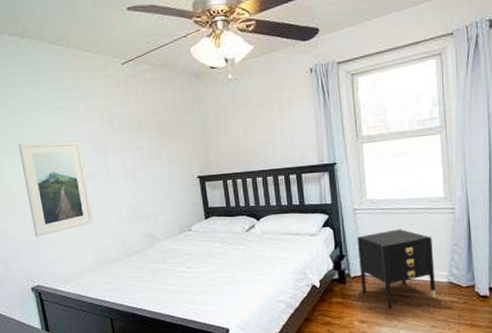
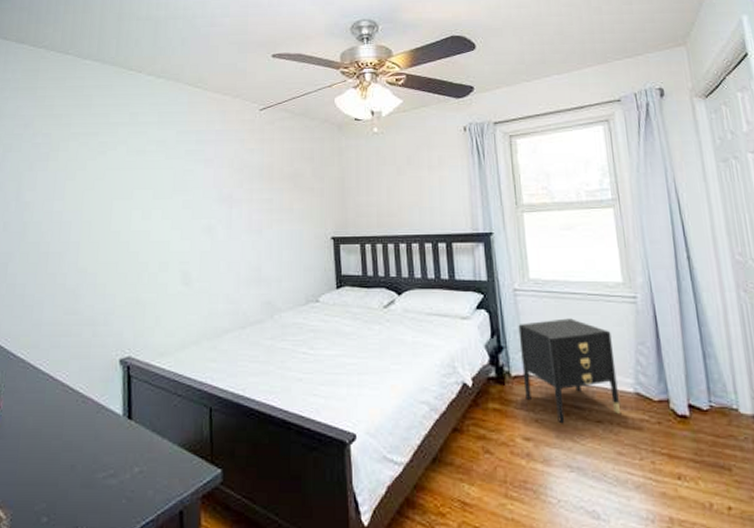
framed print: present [18,141,93,237] -> none [134,186,206,296]

